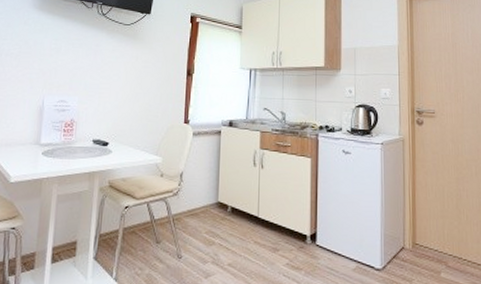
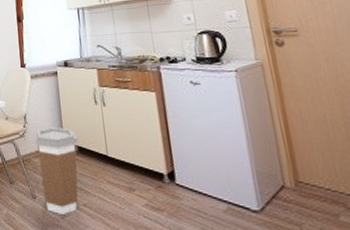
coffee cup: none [188,187,232,275] -> present [34,127,78,216]

